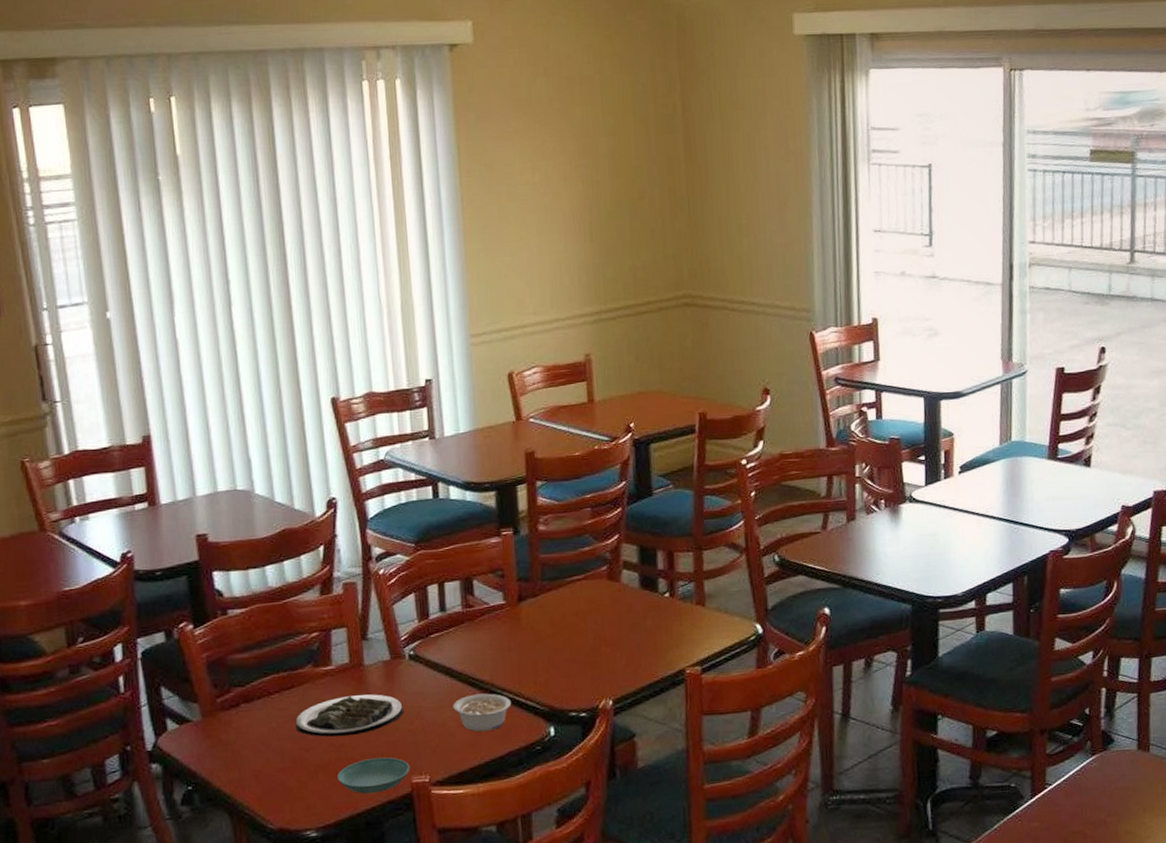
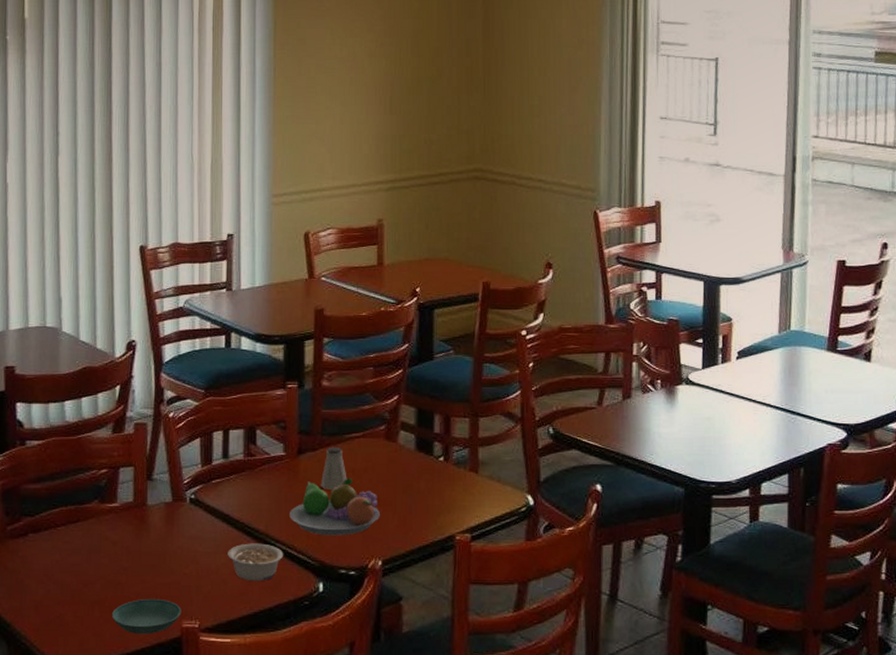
plate: present [295,694,404,737] -> none [77,534,180,575]
fruit bowl: none [514,621,608,681] -> present [290,478,380,536]
saltshaker: none [543,591,572,635] -> present [320,447,347,490]

